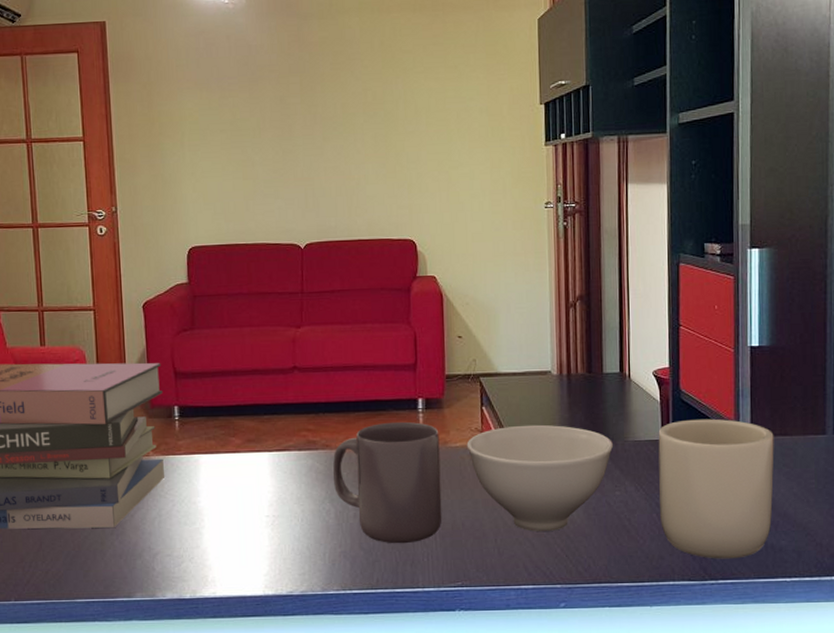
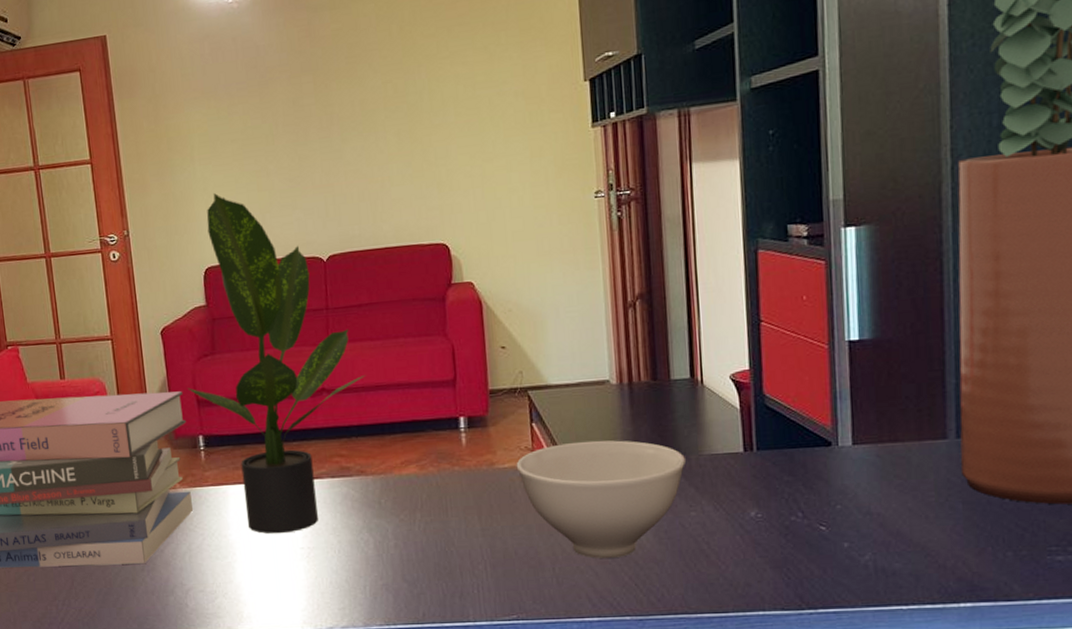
potted plant: none [166,178,335,502] -> present [187,193,366,534]
cup: present [333,421,442,544] -> none [369,442,493,575]
mug: present [658,418,774,559] -> none [739,425,883,586]

